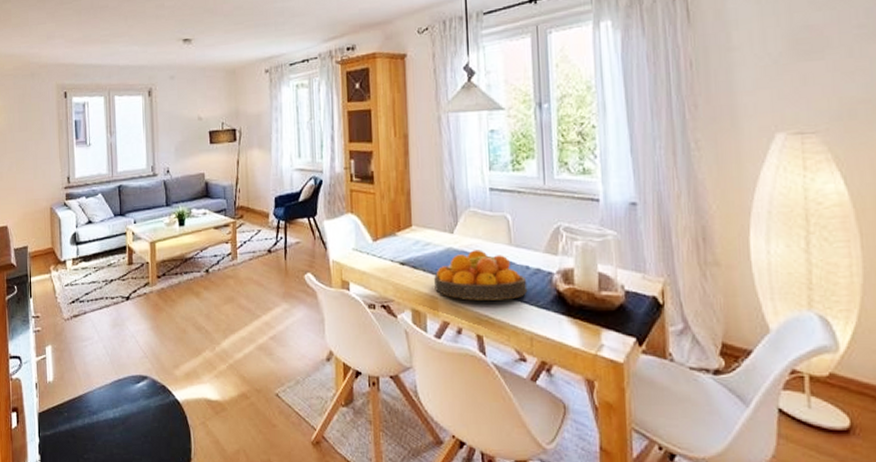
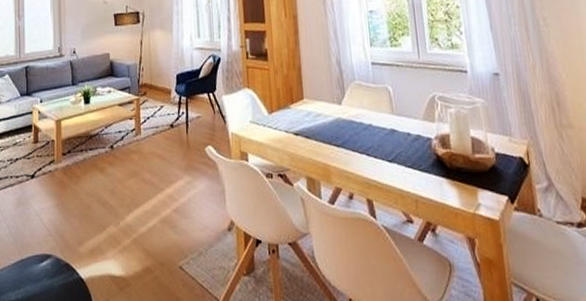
fruit bowl: present [434,250,528,300] -> none [326,119,411,167]

